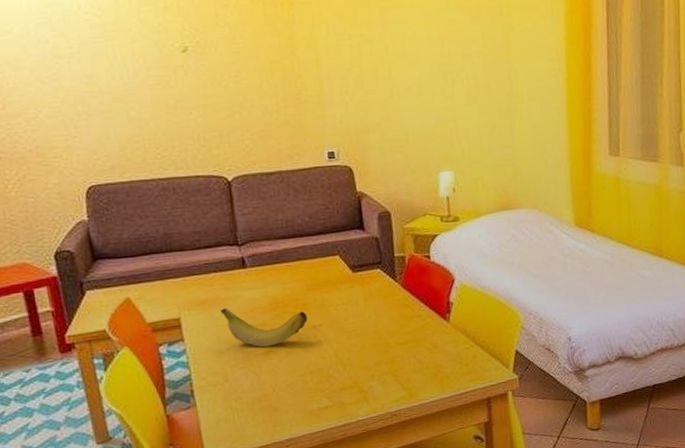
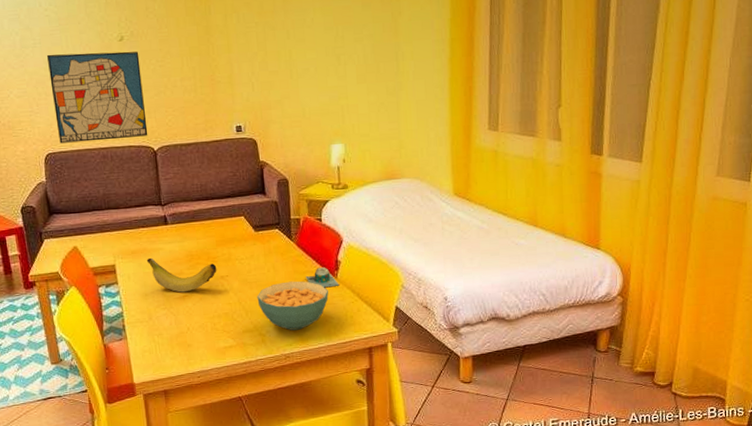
wall art: none [88,64,220,174] -> present [47,51,148,143]
cereal bowl: none [356,327,441,385] -> present [257,281,329,331]
mug: none [413,310,452,334] -> present [306,267,339,288]

